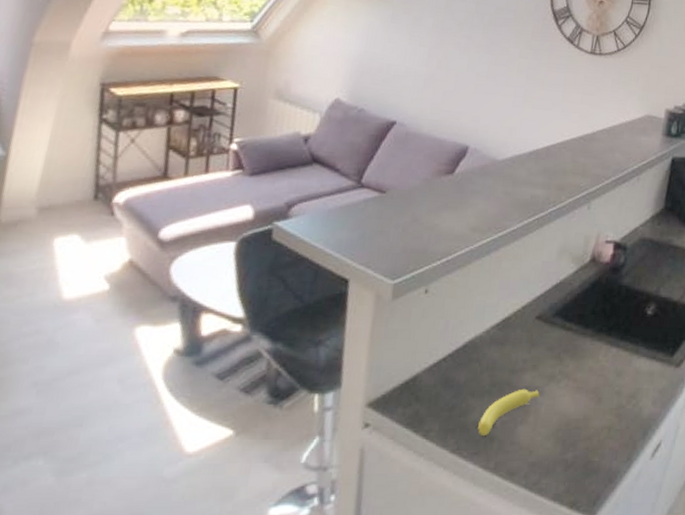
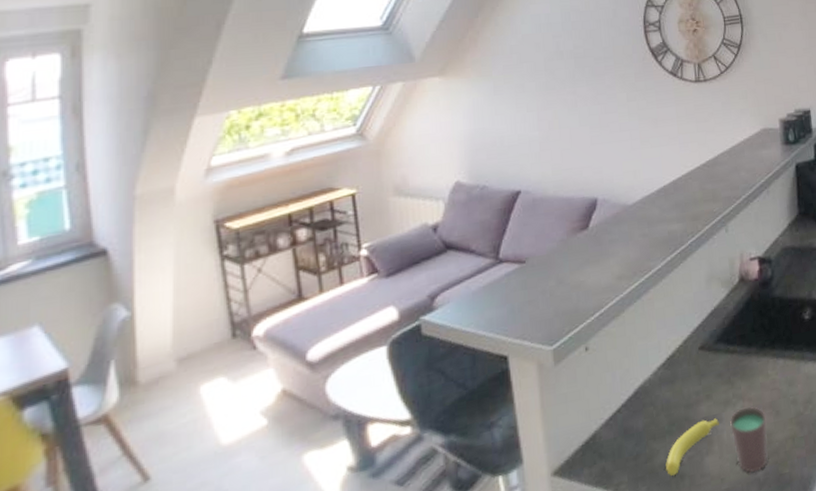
cup: none [549,386,587,452] -> present [730,407,768,473]

